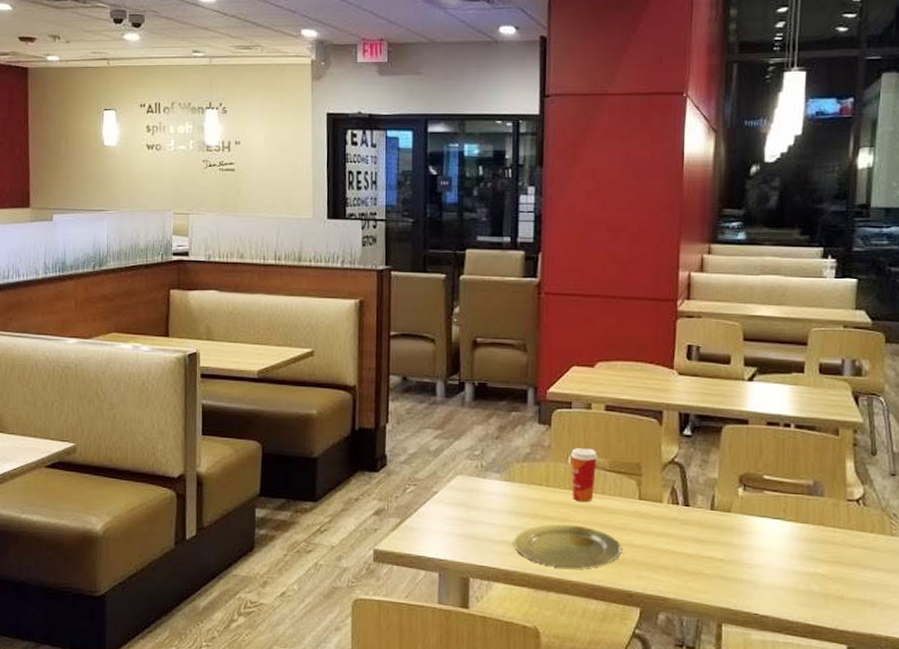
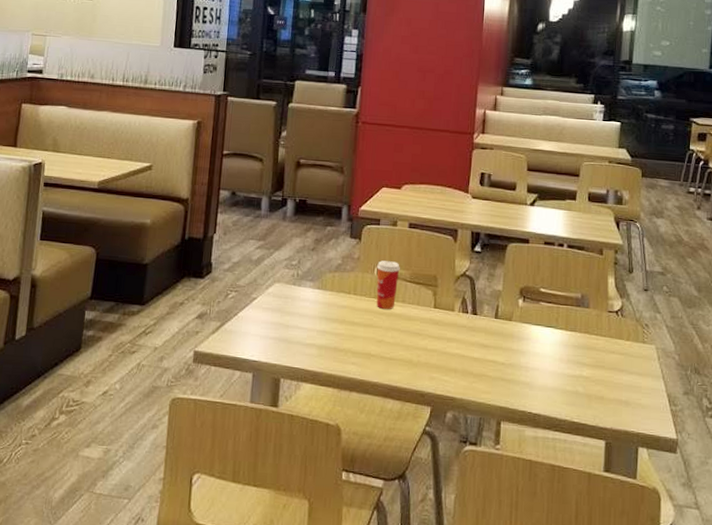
plate: present [514,524,621,569] -> none [322,329,417,370]

